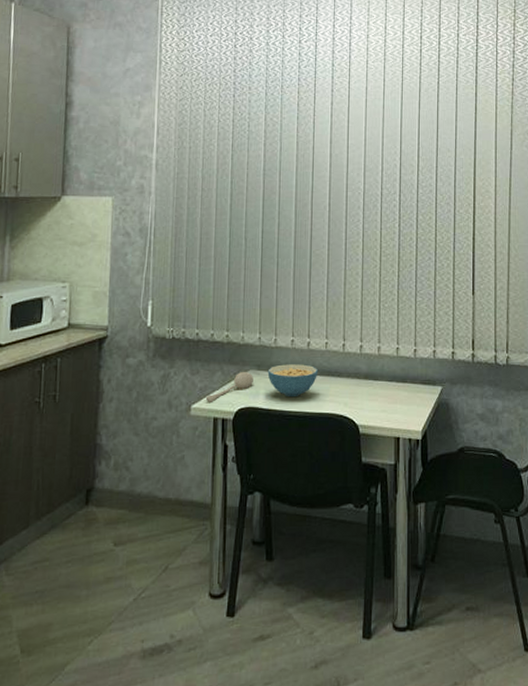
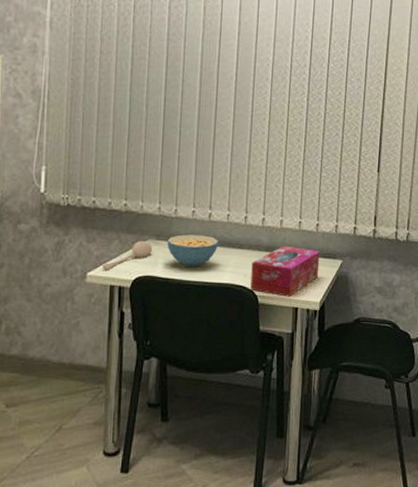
tissue box: none [351,373,419,426] -> present [250,245,320,297]

